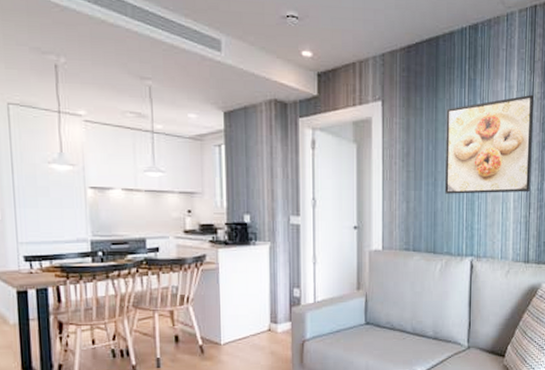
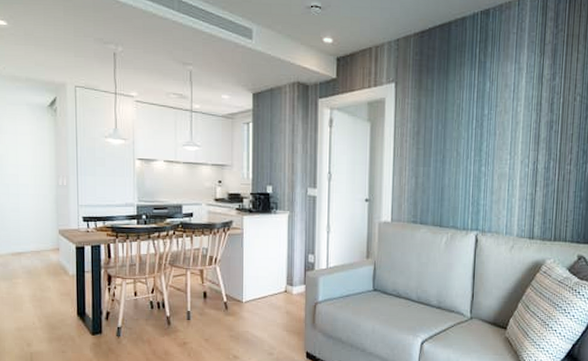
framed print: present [445,94,534,194] -> none [453,76,543,171]

